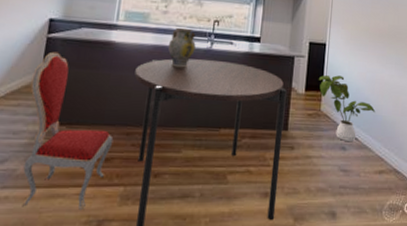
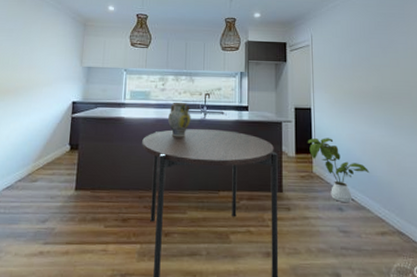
dining chair: present [22,51,114,211] -> none [60,128,129,266]

